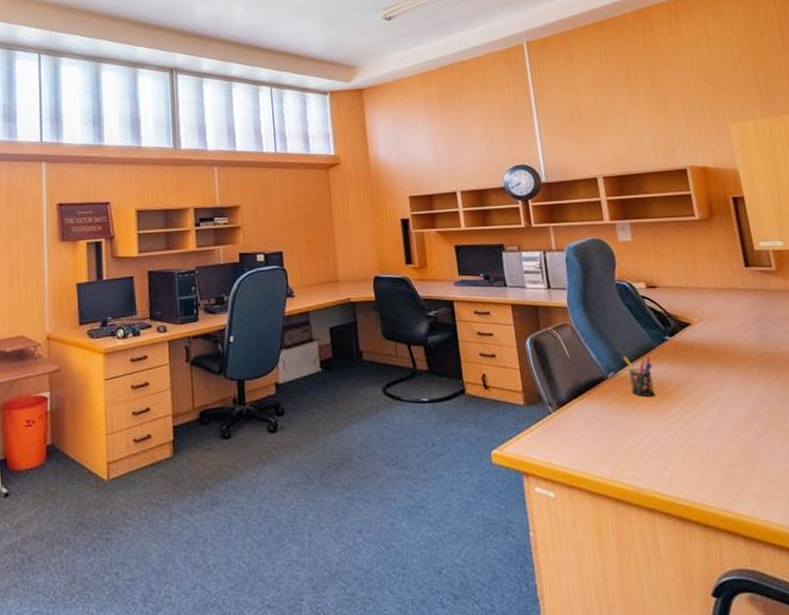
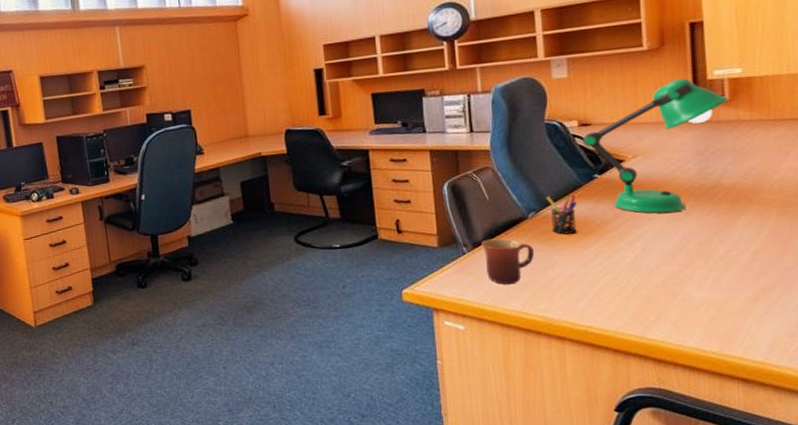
mug: none [565,398,618,449] -> present [481,238,535,285]
desk lamp: none [651,248,776,379] -> present [583,78,729,214]

